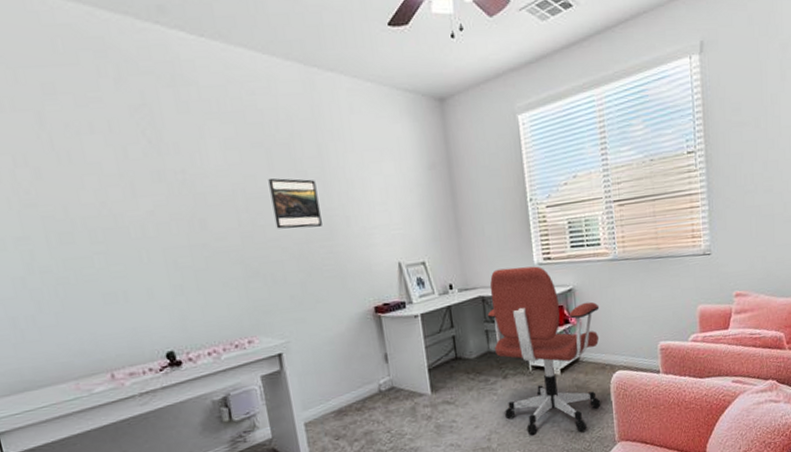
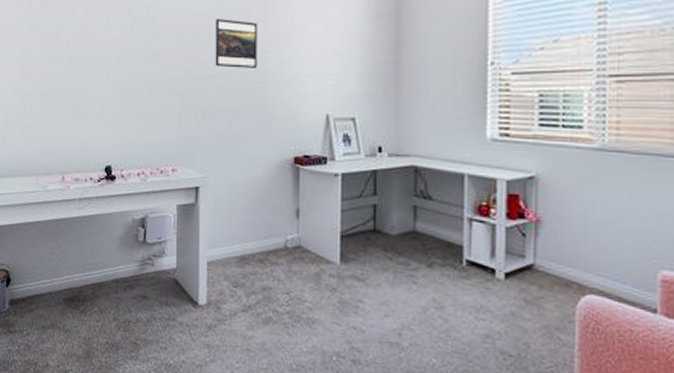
office chair: present [487,266,601,435] -> none [418,138,571,361]

